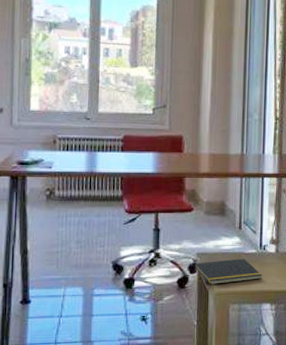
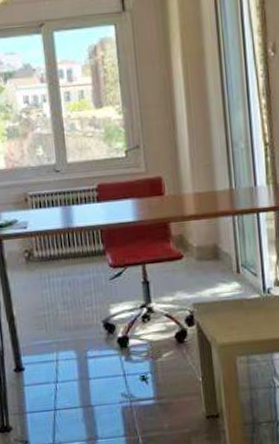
notepad: present [193,258,263,284] -> none [191,305,270,337]

